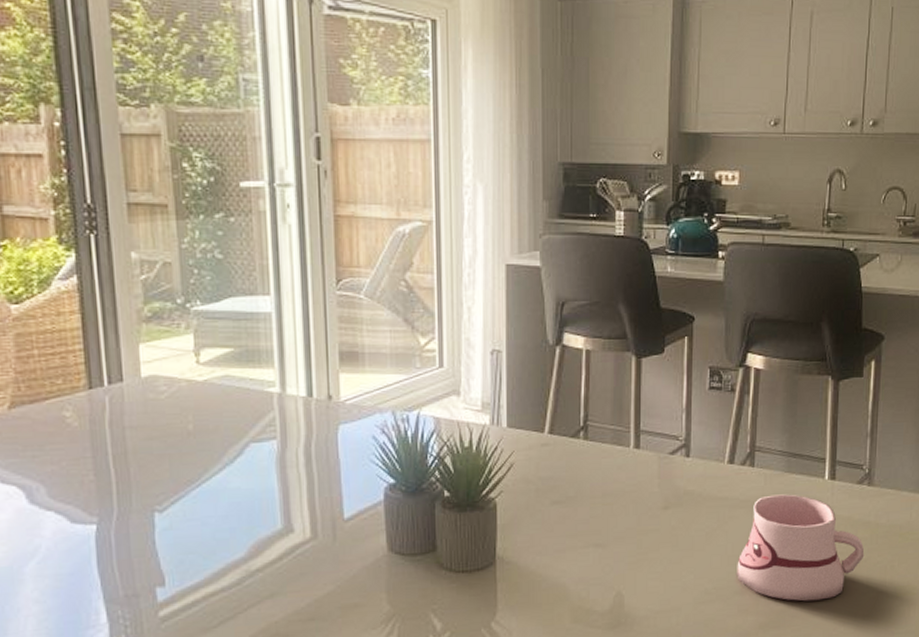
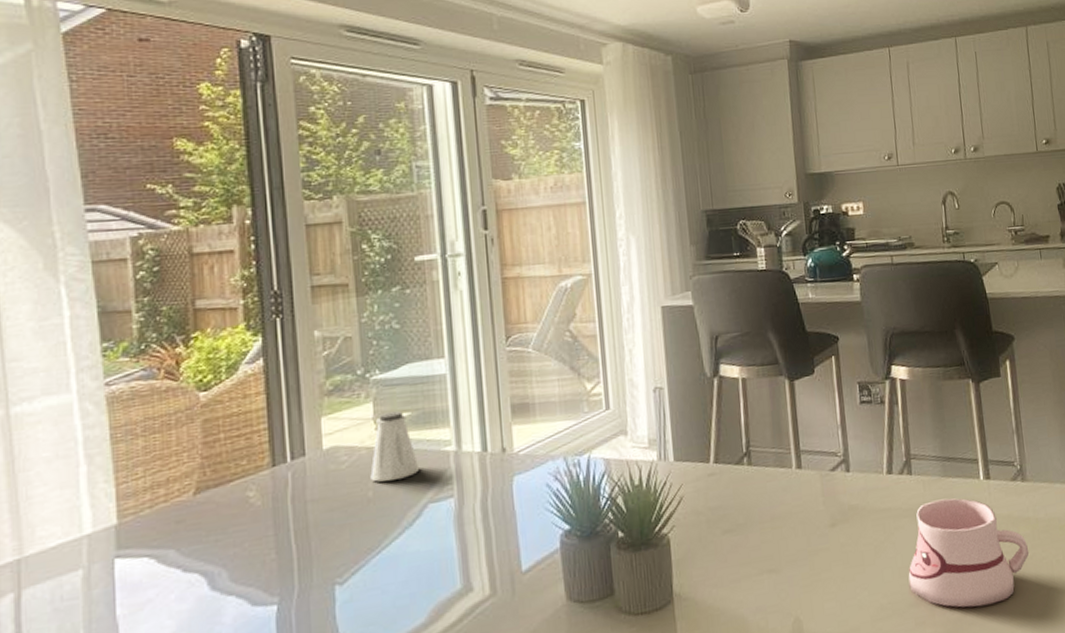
saltshaker: none [190,346,242,416] -> present [370,410,420,482]

